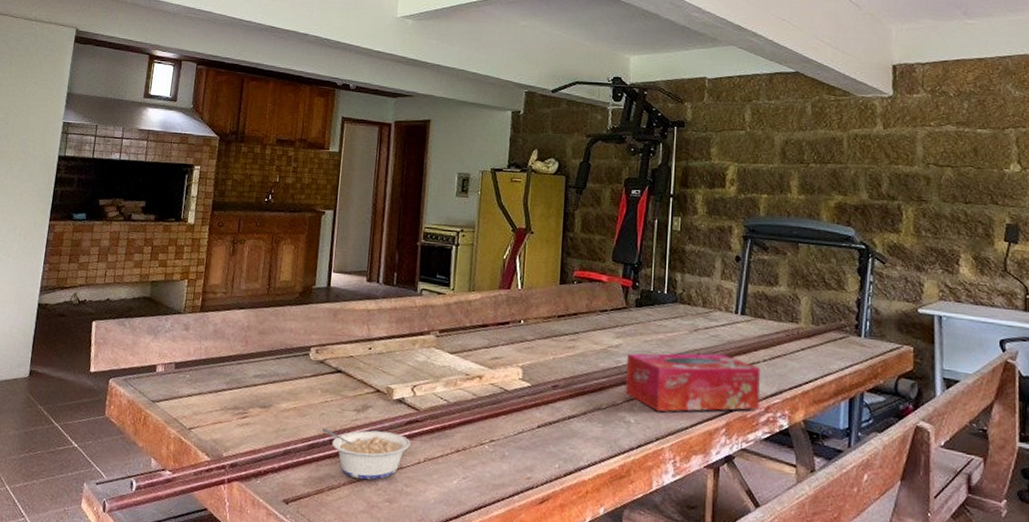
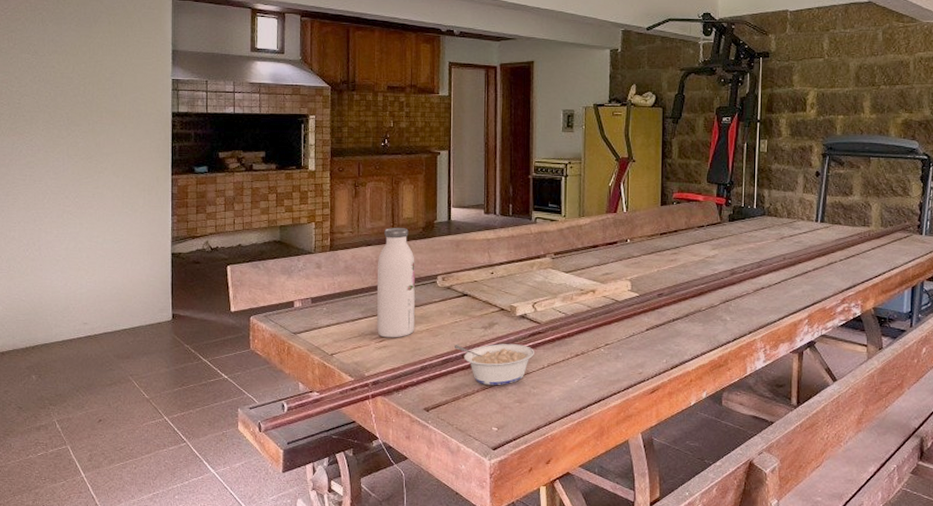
water bottle: none [240,290,289,415] -> present [376,228,416,338]
tissue box: present [625,353,760,412] -> none [721,257,837,310]

